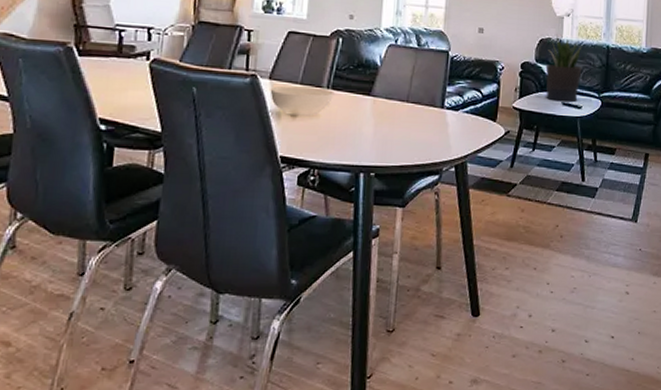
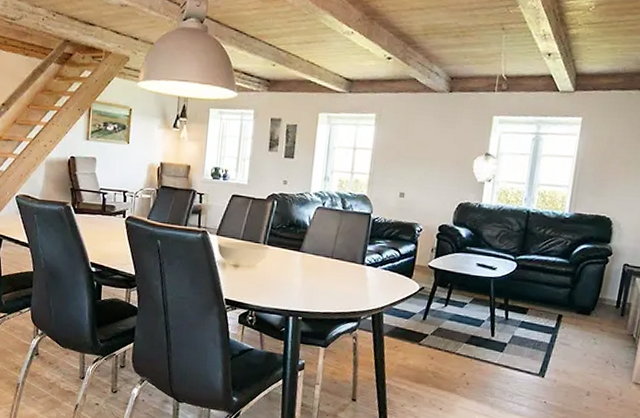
planter: present [545,34,582,103] -> none [461,199,502,264]

